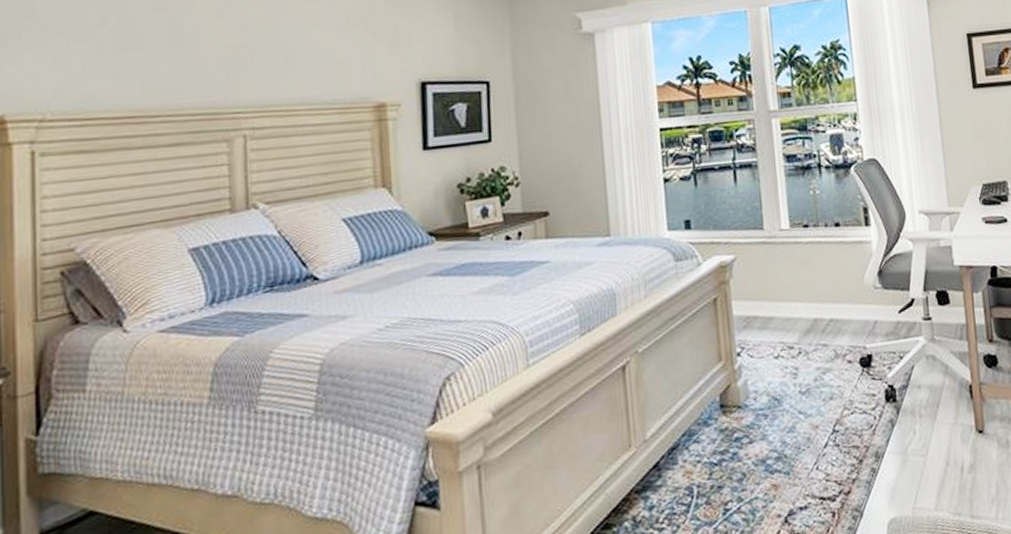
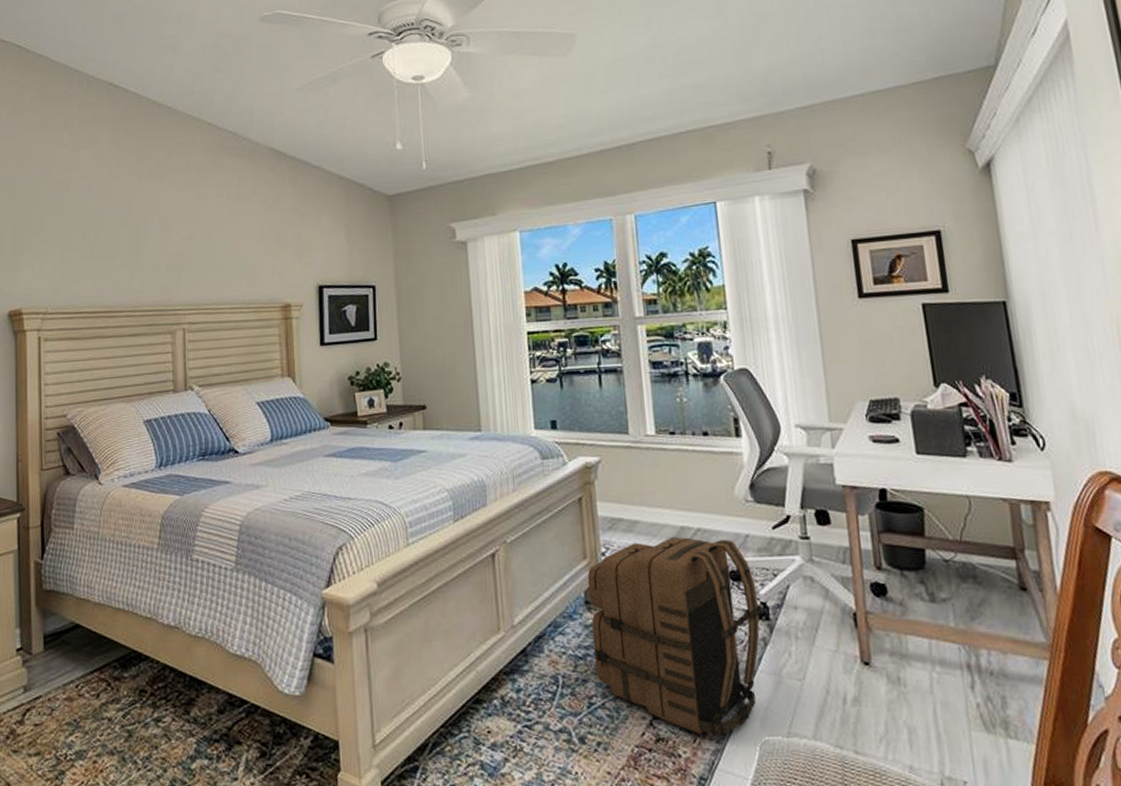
backpack: none [722,327,890,524] -> present [587,536,762,737]

